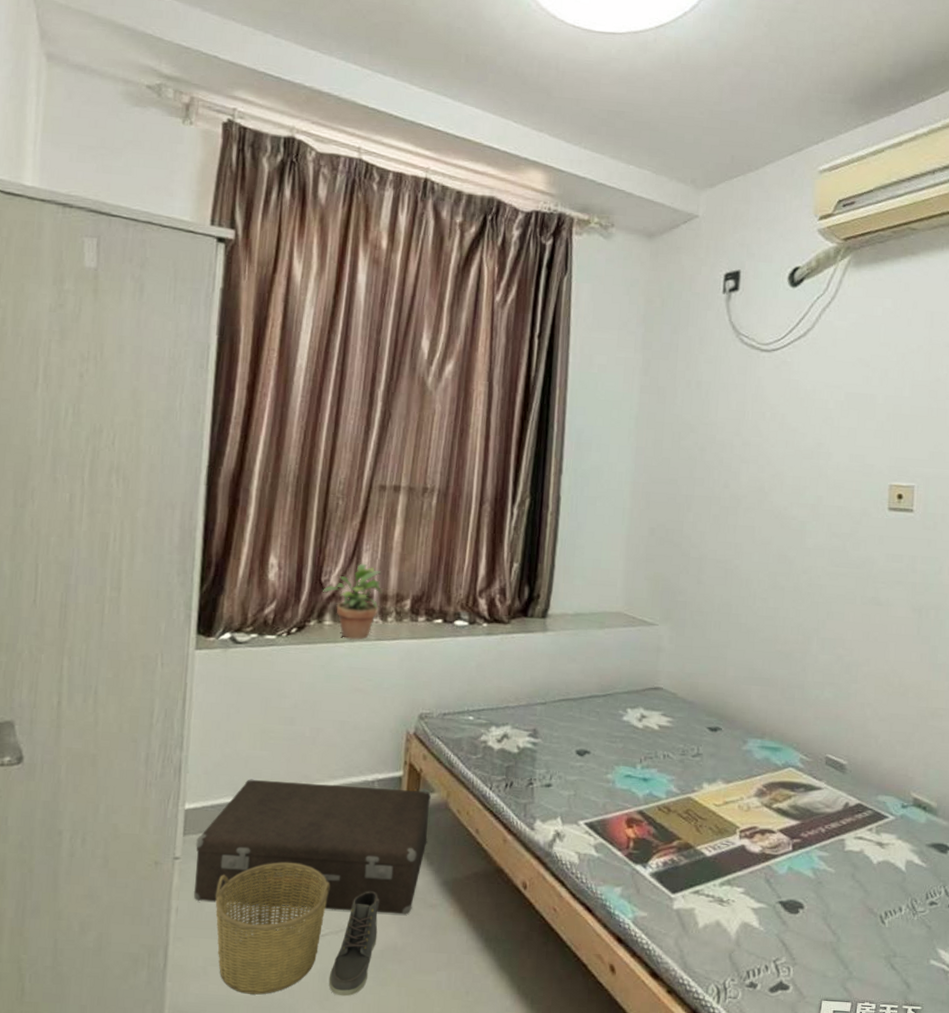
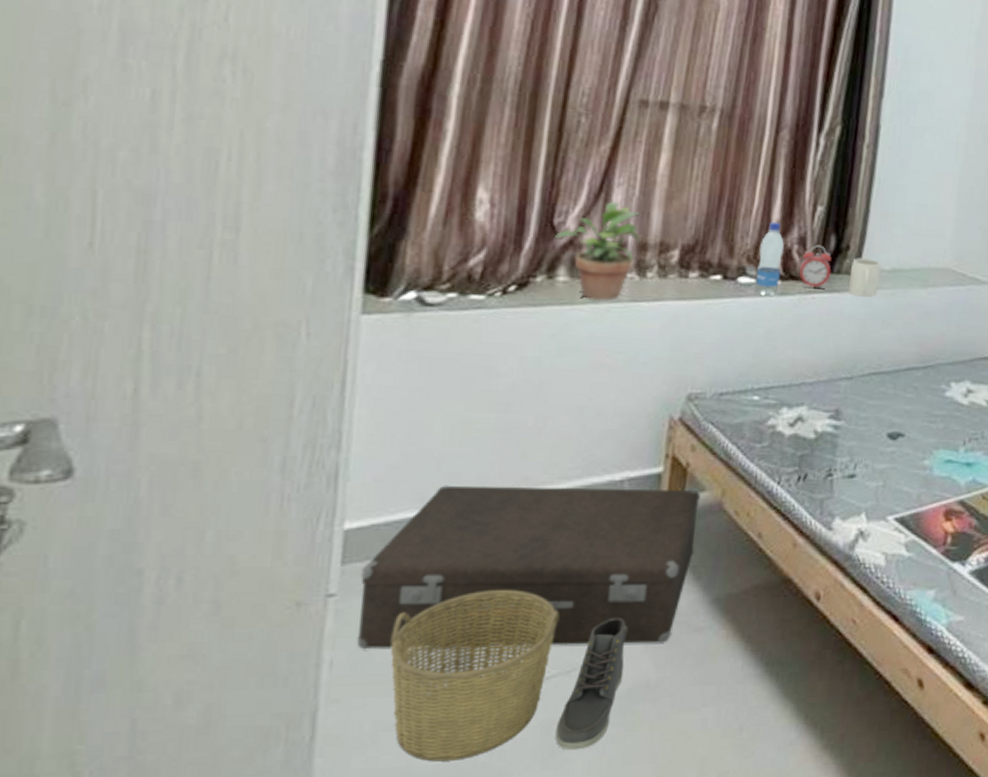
bottle: none [467,576,489,637] -> present [755,221,784,297]
alarm clock: none [501,594,526,630] -> present [799,245,831,289]
mug: none [539,604,566,637] -> present [847,258,881,298]

